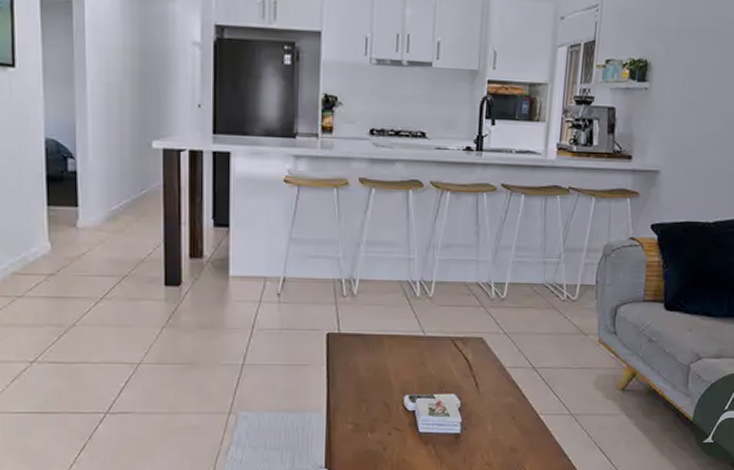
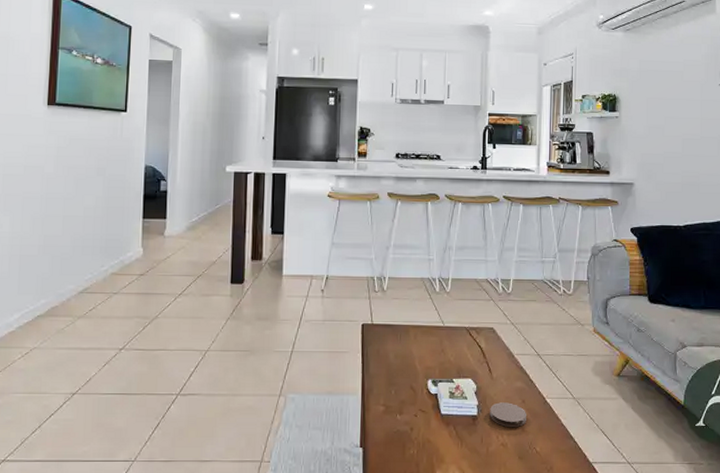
coaster: none [474,419,516,446] -> present [490,402,526,428]

